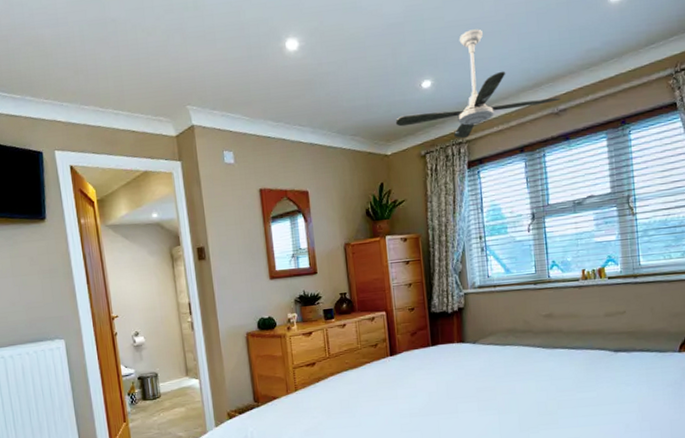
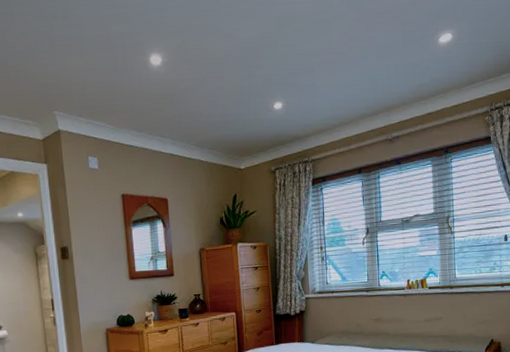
ceiling fan: present [395,29,561,139] -> none [249,58,395,158]

